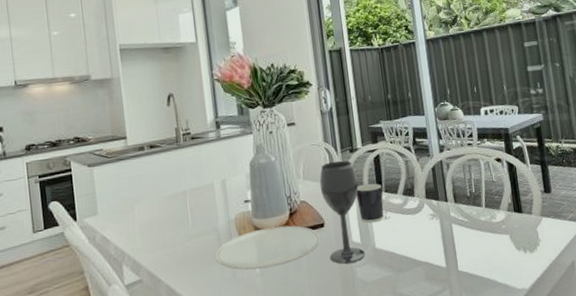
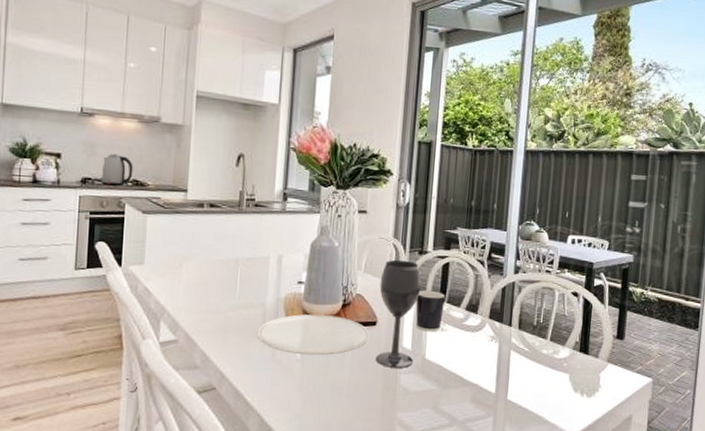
kettle: none [43,117,73,148] -> present [102,154,133,187]

